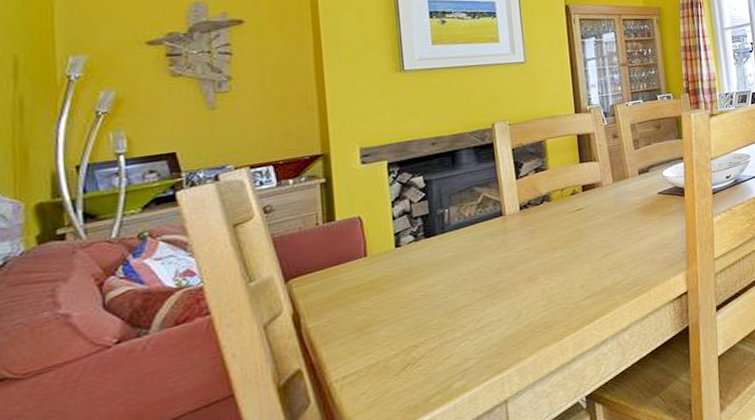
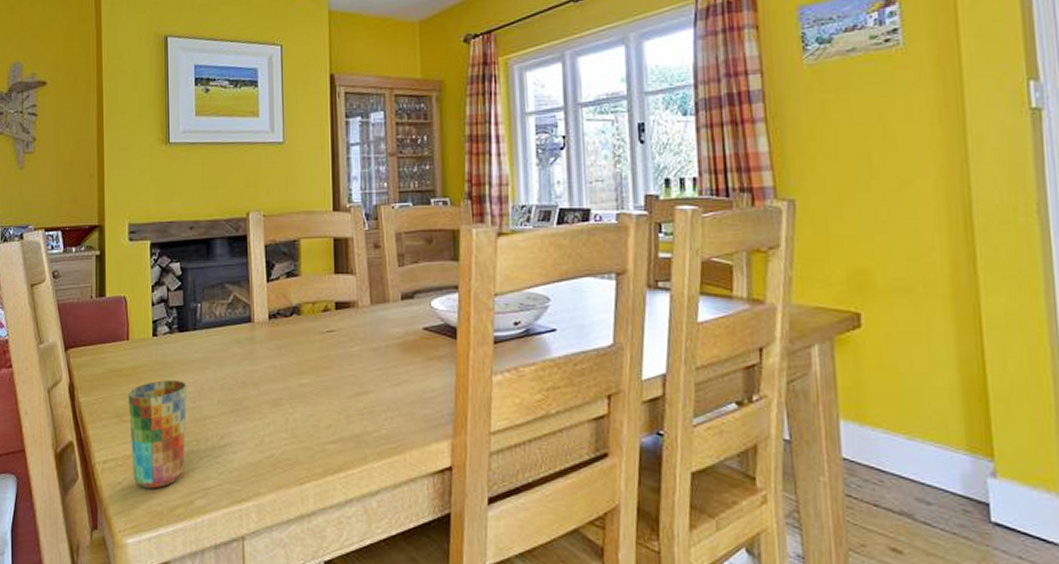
cup: none [368,281,440,390] -> present [128,380,187,489]

